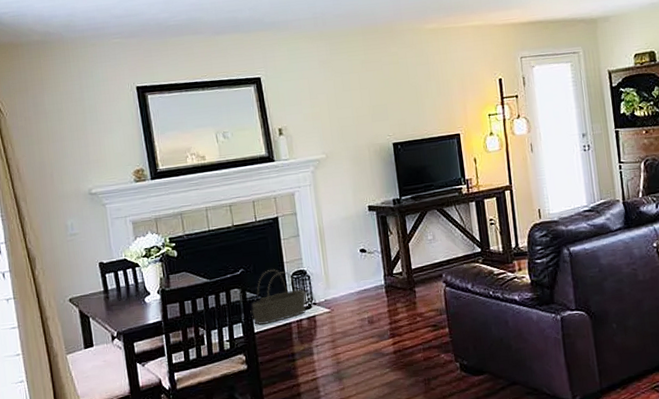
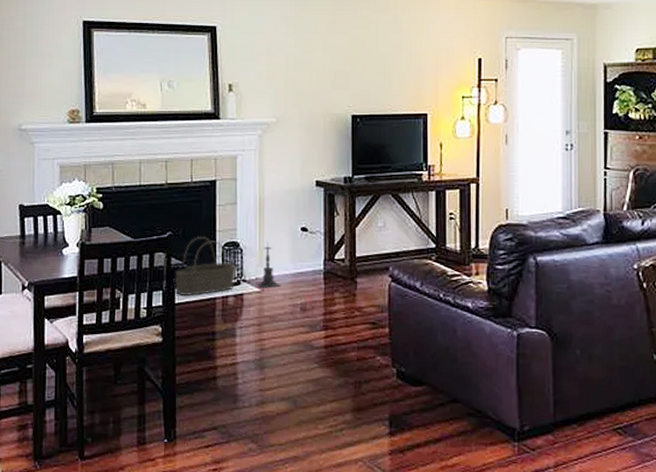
candle holder: none [324,266,349,309] -> present [254,242,281,289]

